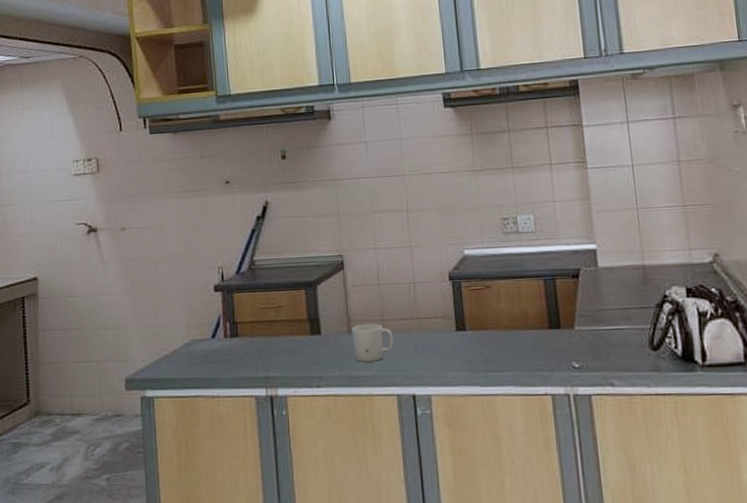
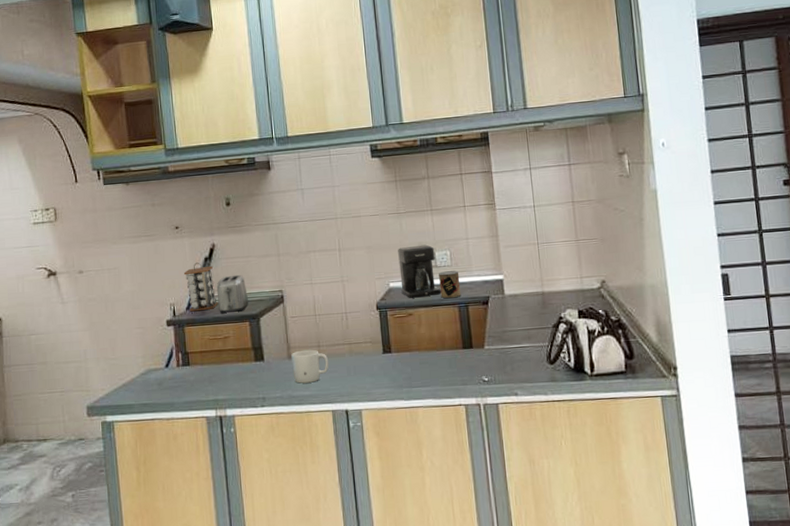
spice rack: none [233,221,271,277] -> present [183,262,218,312]
toaster: none [269,236,305,280] -> present [216,274,249,314]
coffee maker: none [473,207,524,268] -> present [398,244,442,298]
tin can: none [521,237,547,270] -> present [439,270,461,299]

